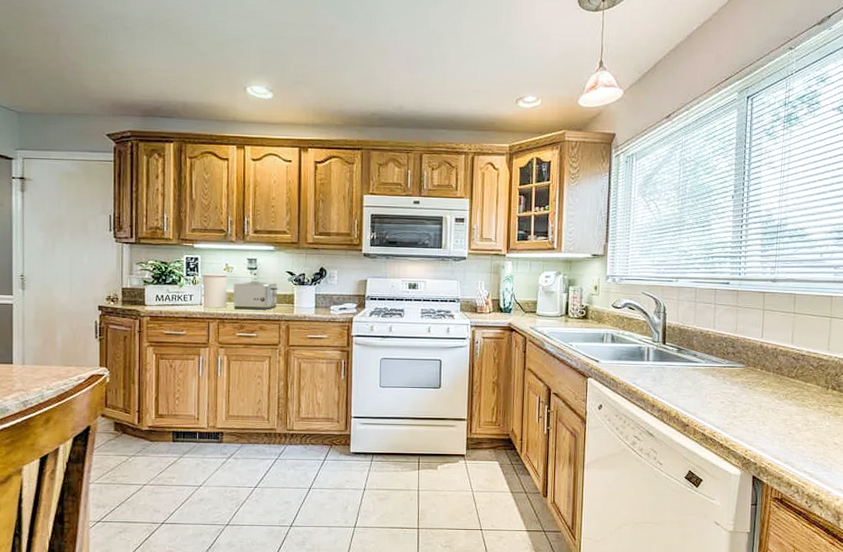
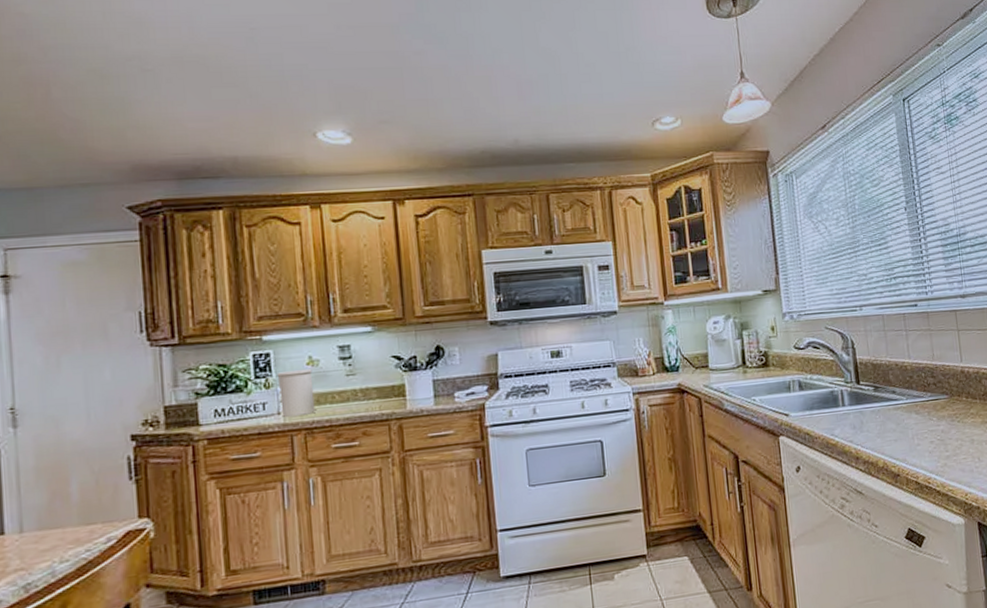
toaster: present [233,281,278,310] -> none [321,372,383,414]

